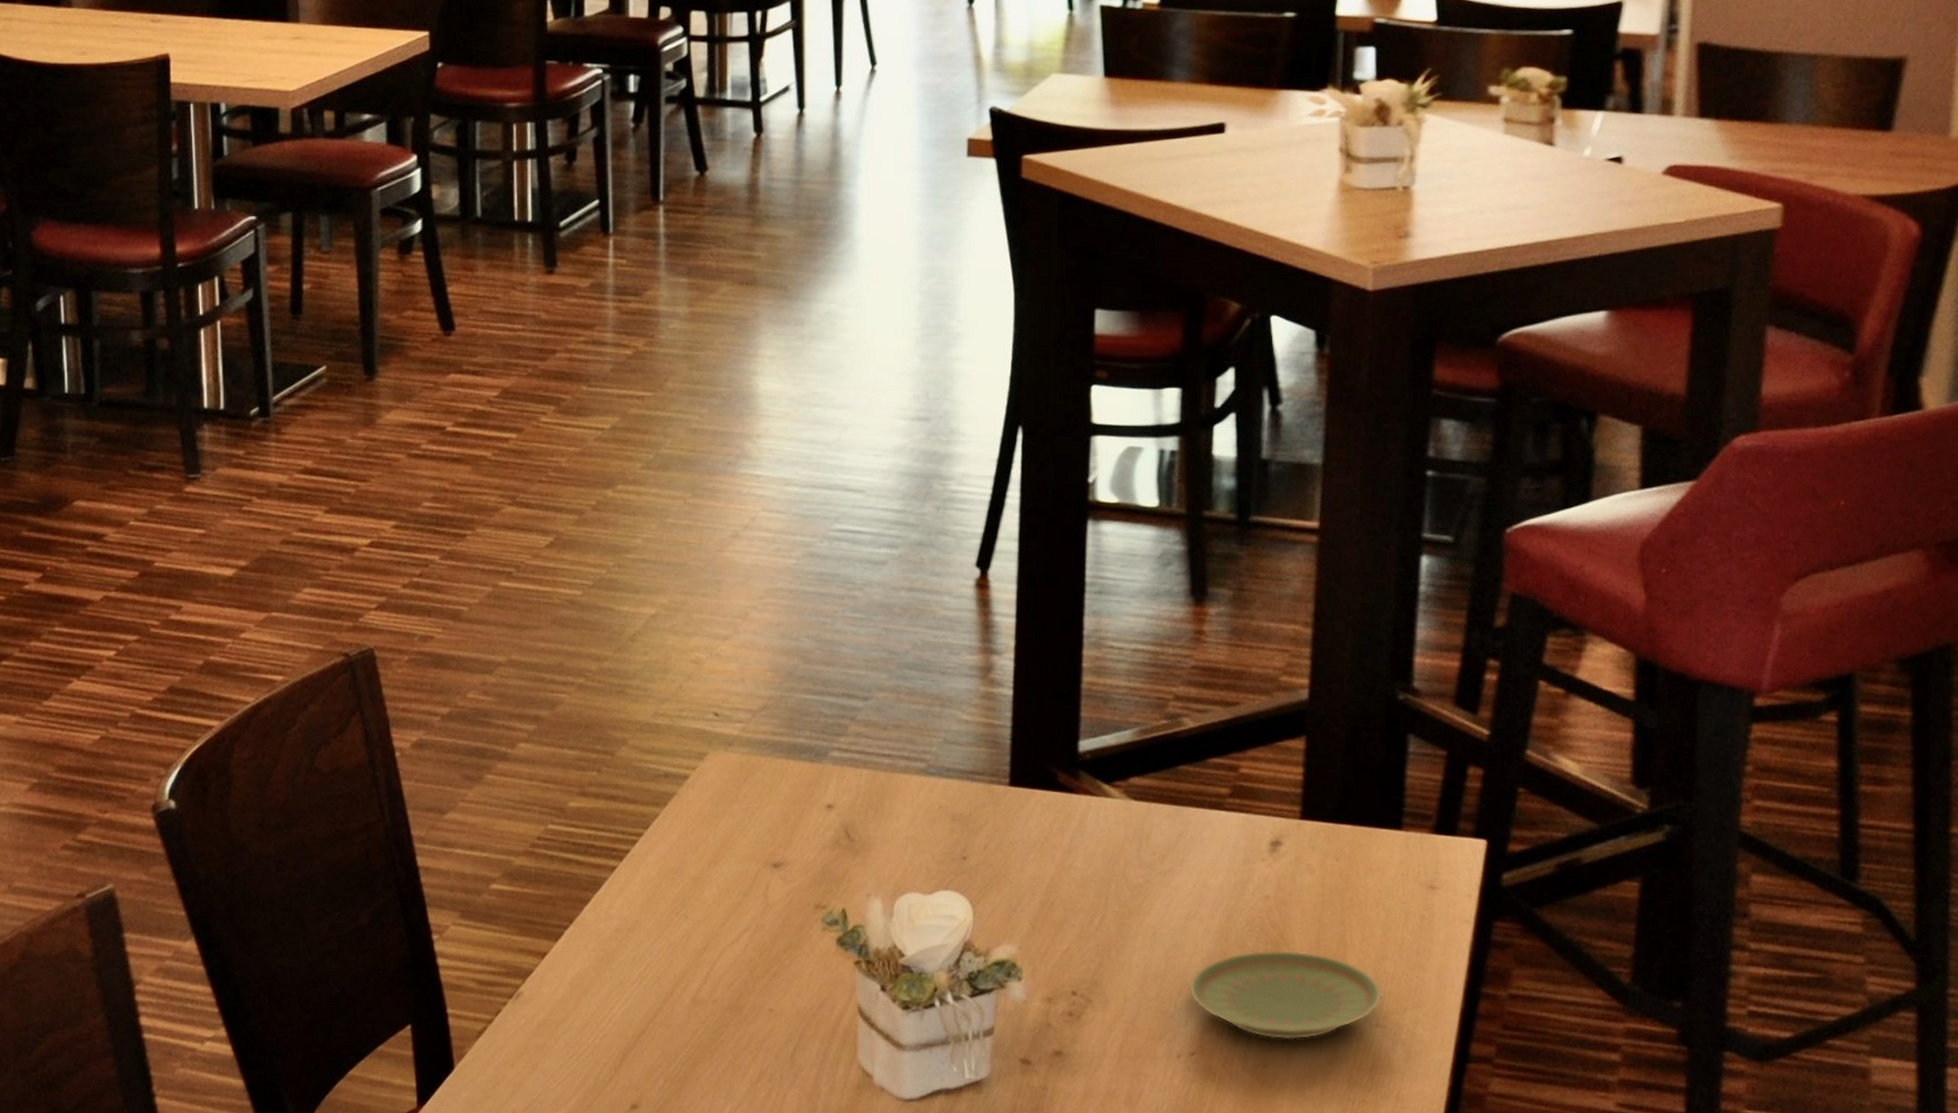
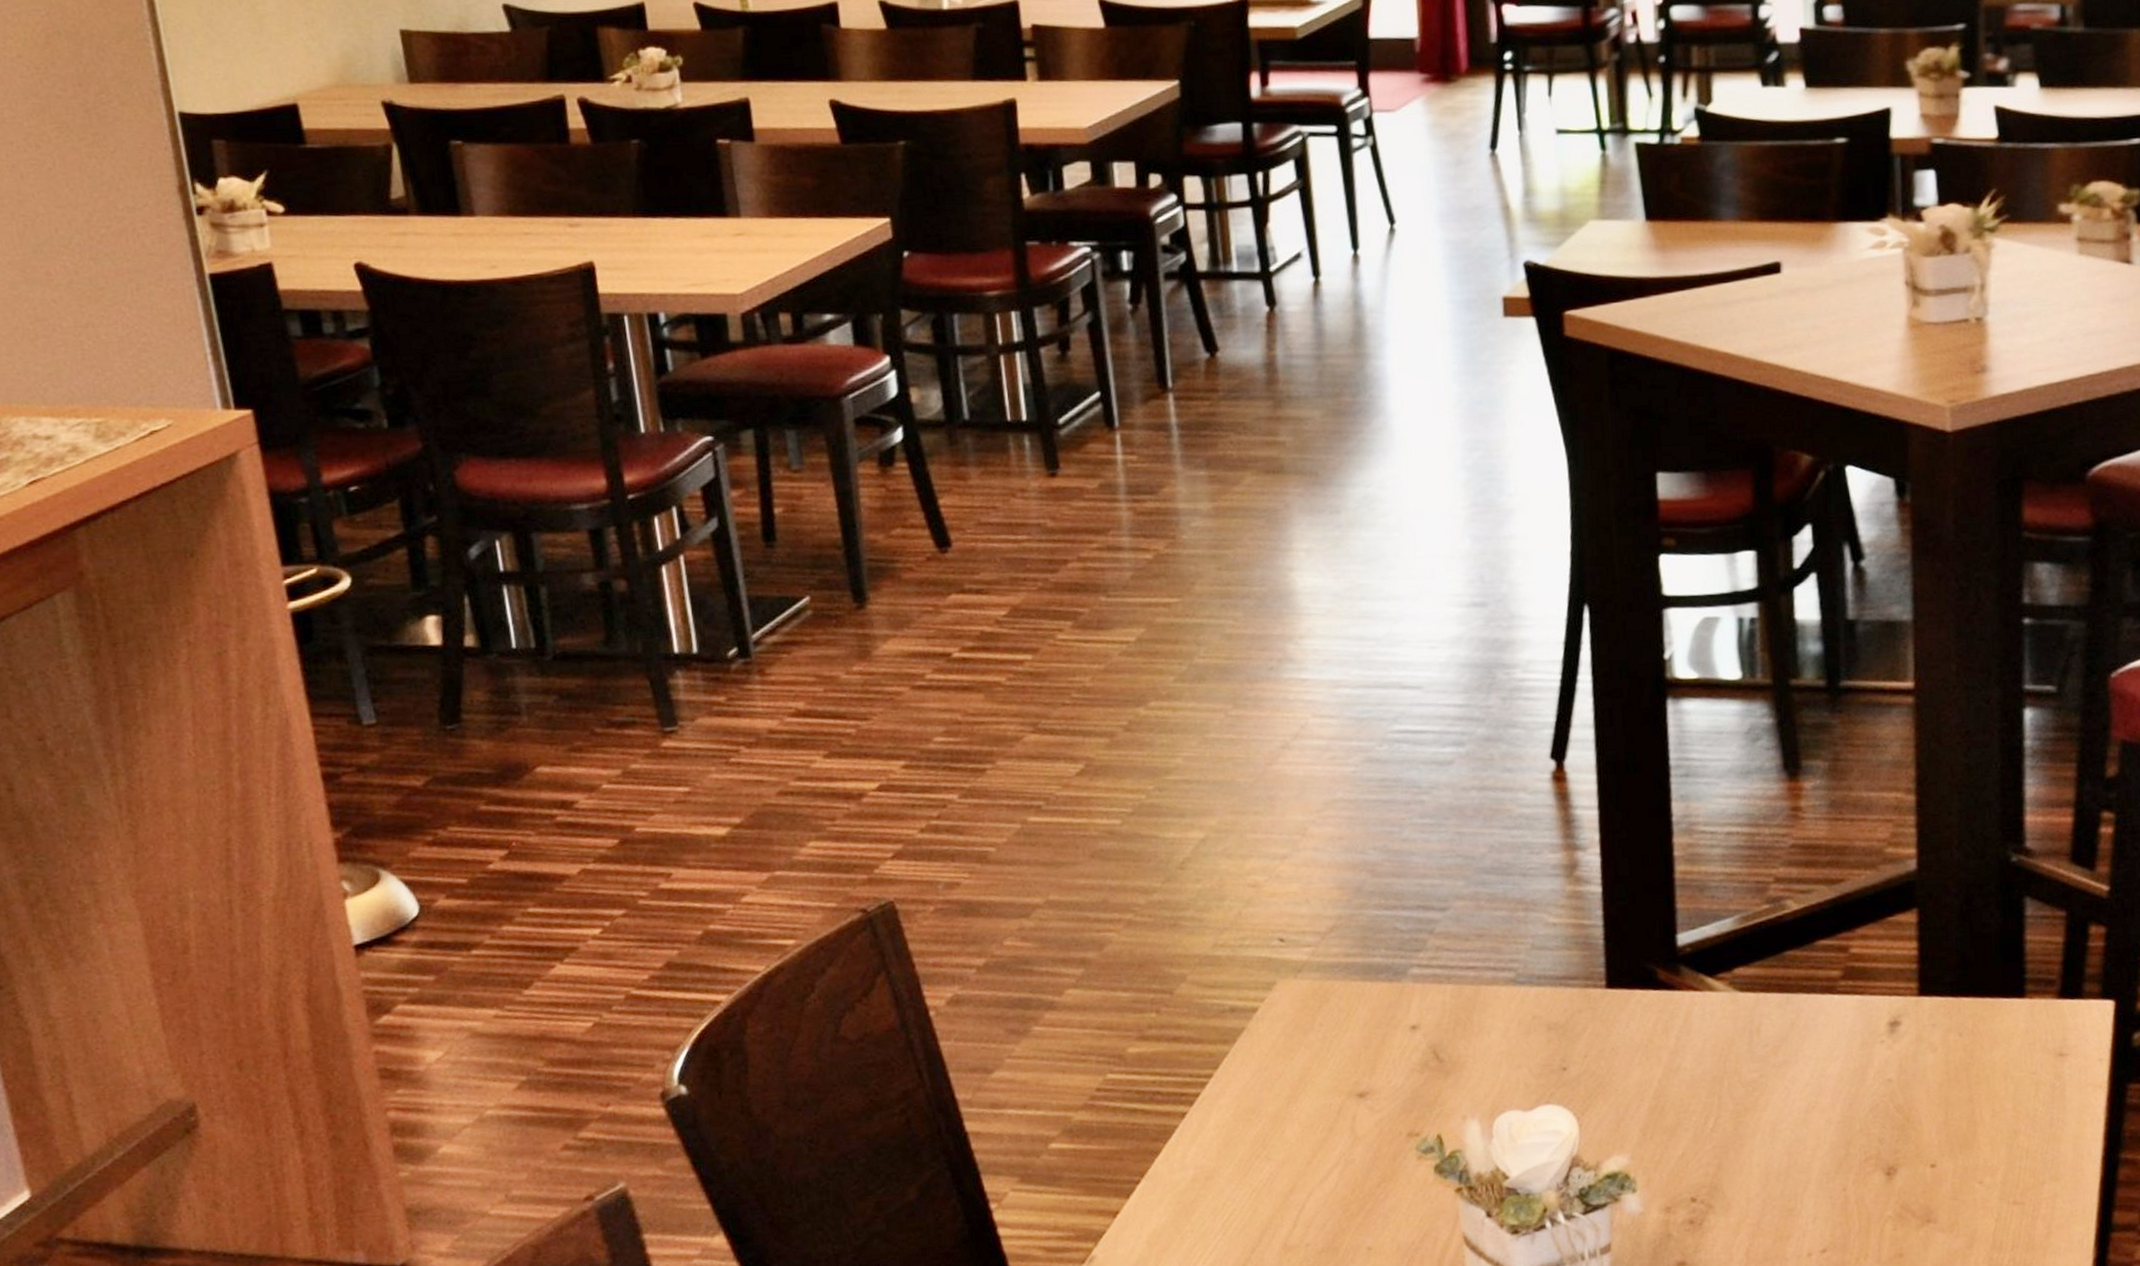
plate: present [1188,950,1383,1040] -> none [1814,1133,2018,1228]

